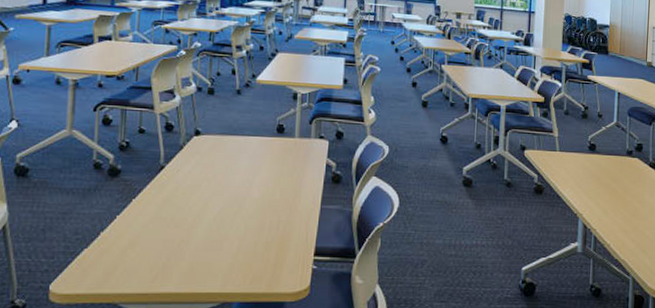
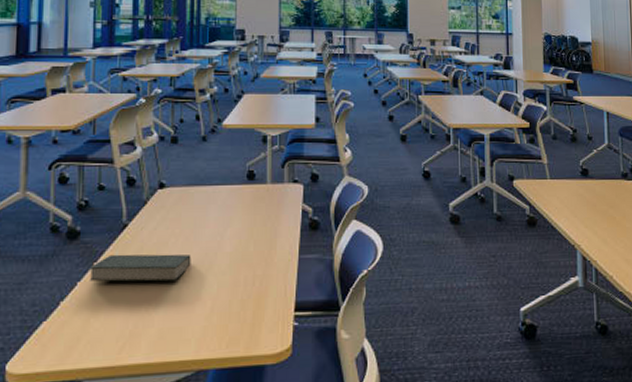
book: none [128,193,222,221] -> present [90,254,191,282]

